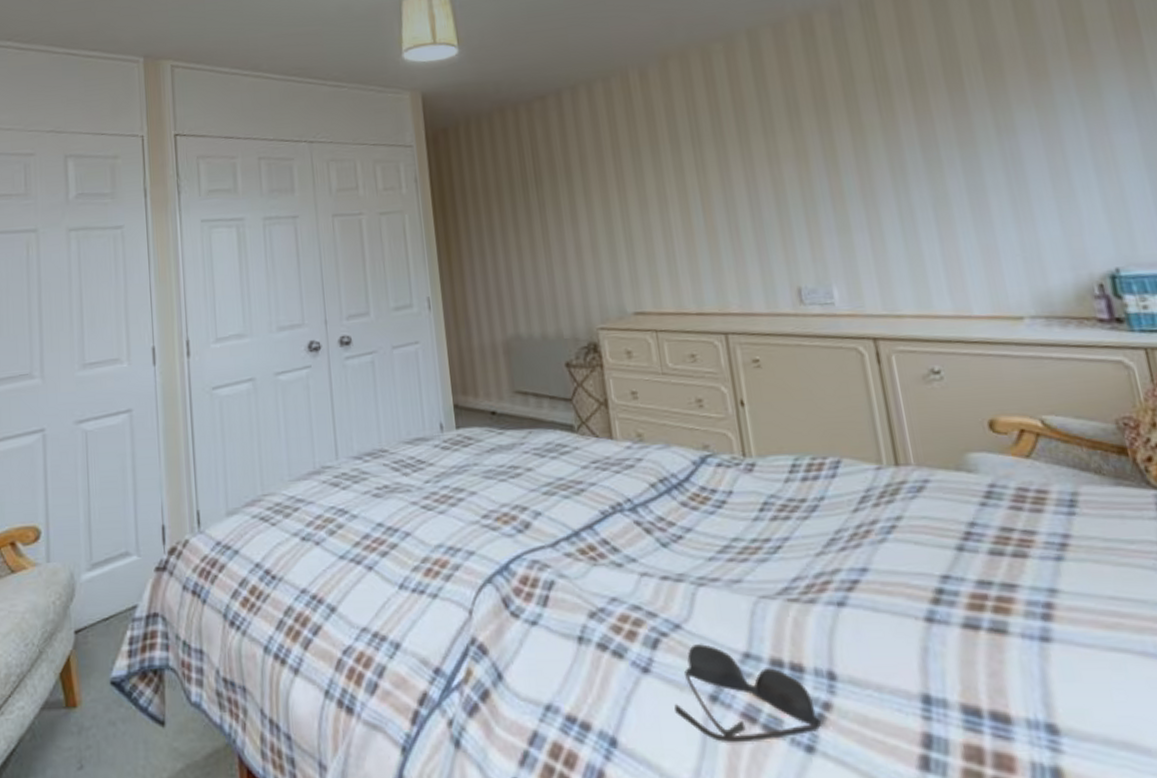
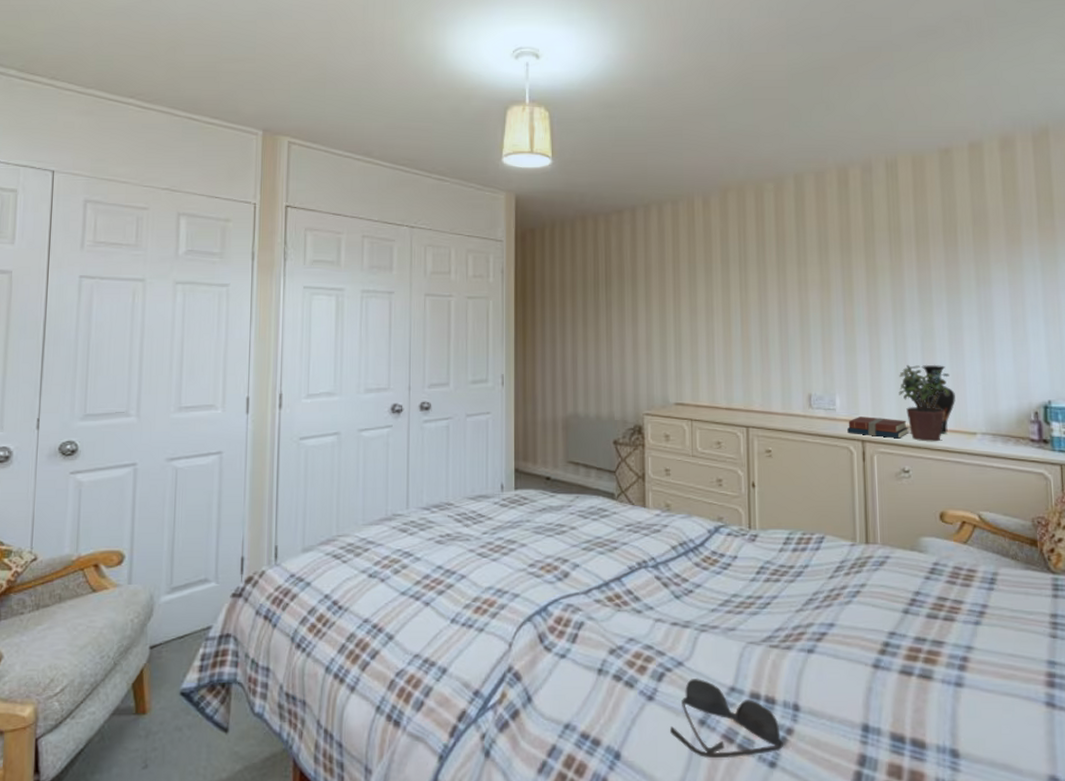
books: none [852,308,933,334] -> present [847,417,909,439]
potted plant: none [910,240,980,334] -> present [899,364,950,442]
vase: none [935,237,990,322] -> present [916,364,955,434]

